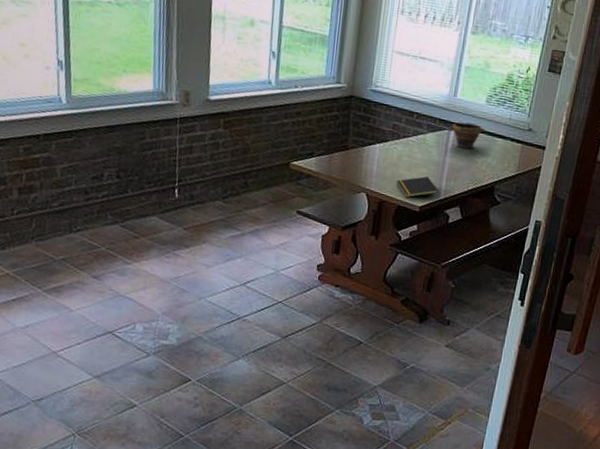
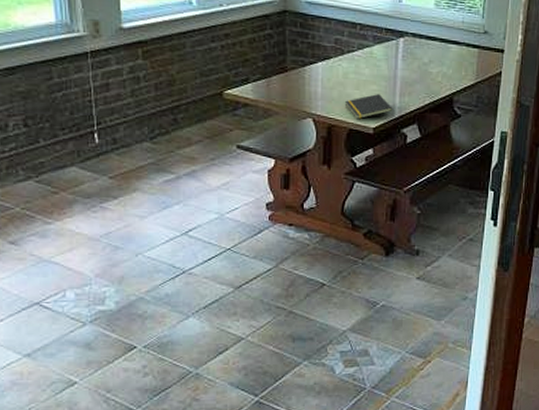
bowl: present [447,122,485,149] -> none [395,30,437,59]

